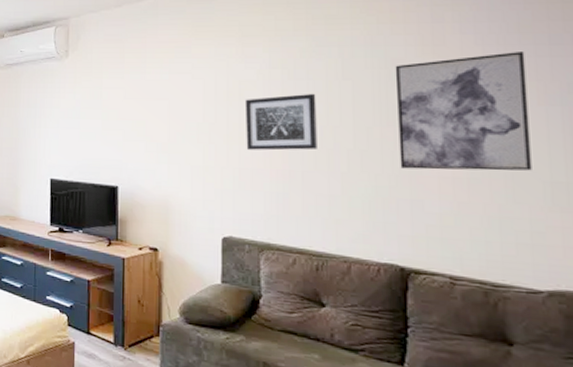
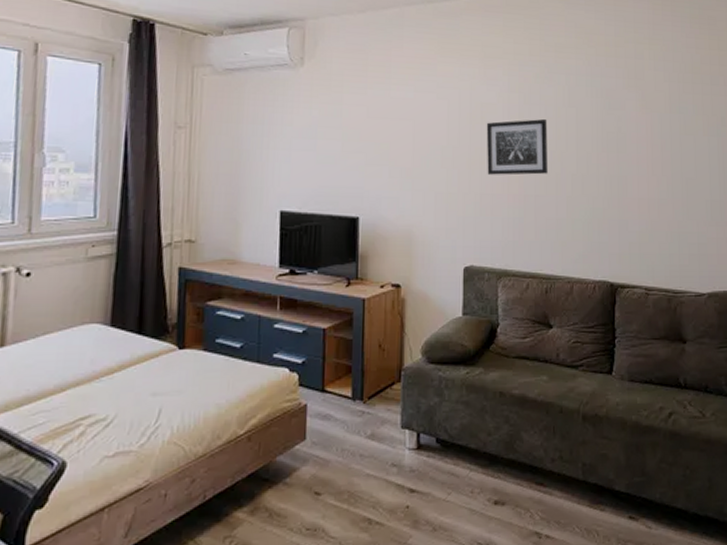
wall art: present [395,52,532,171] -> none [608,89,699,192]

